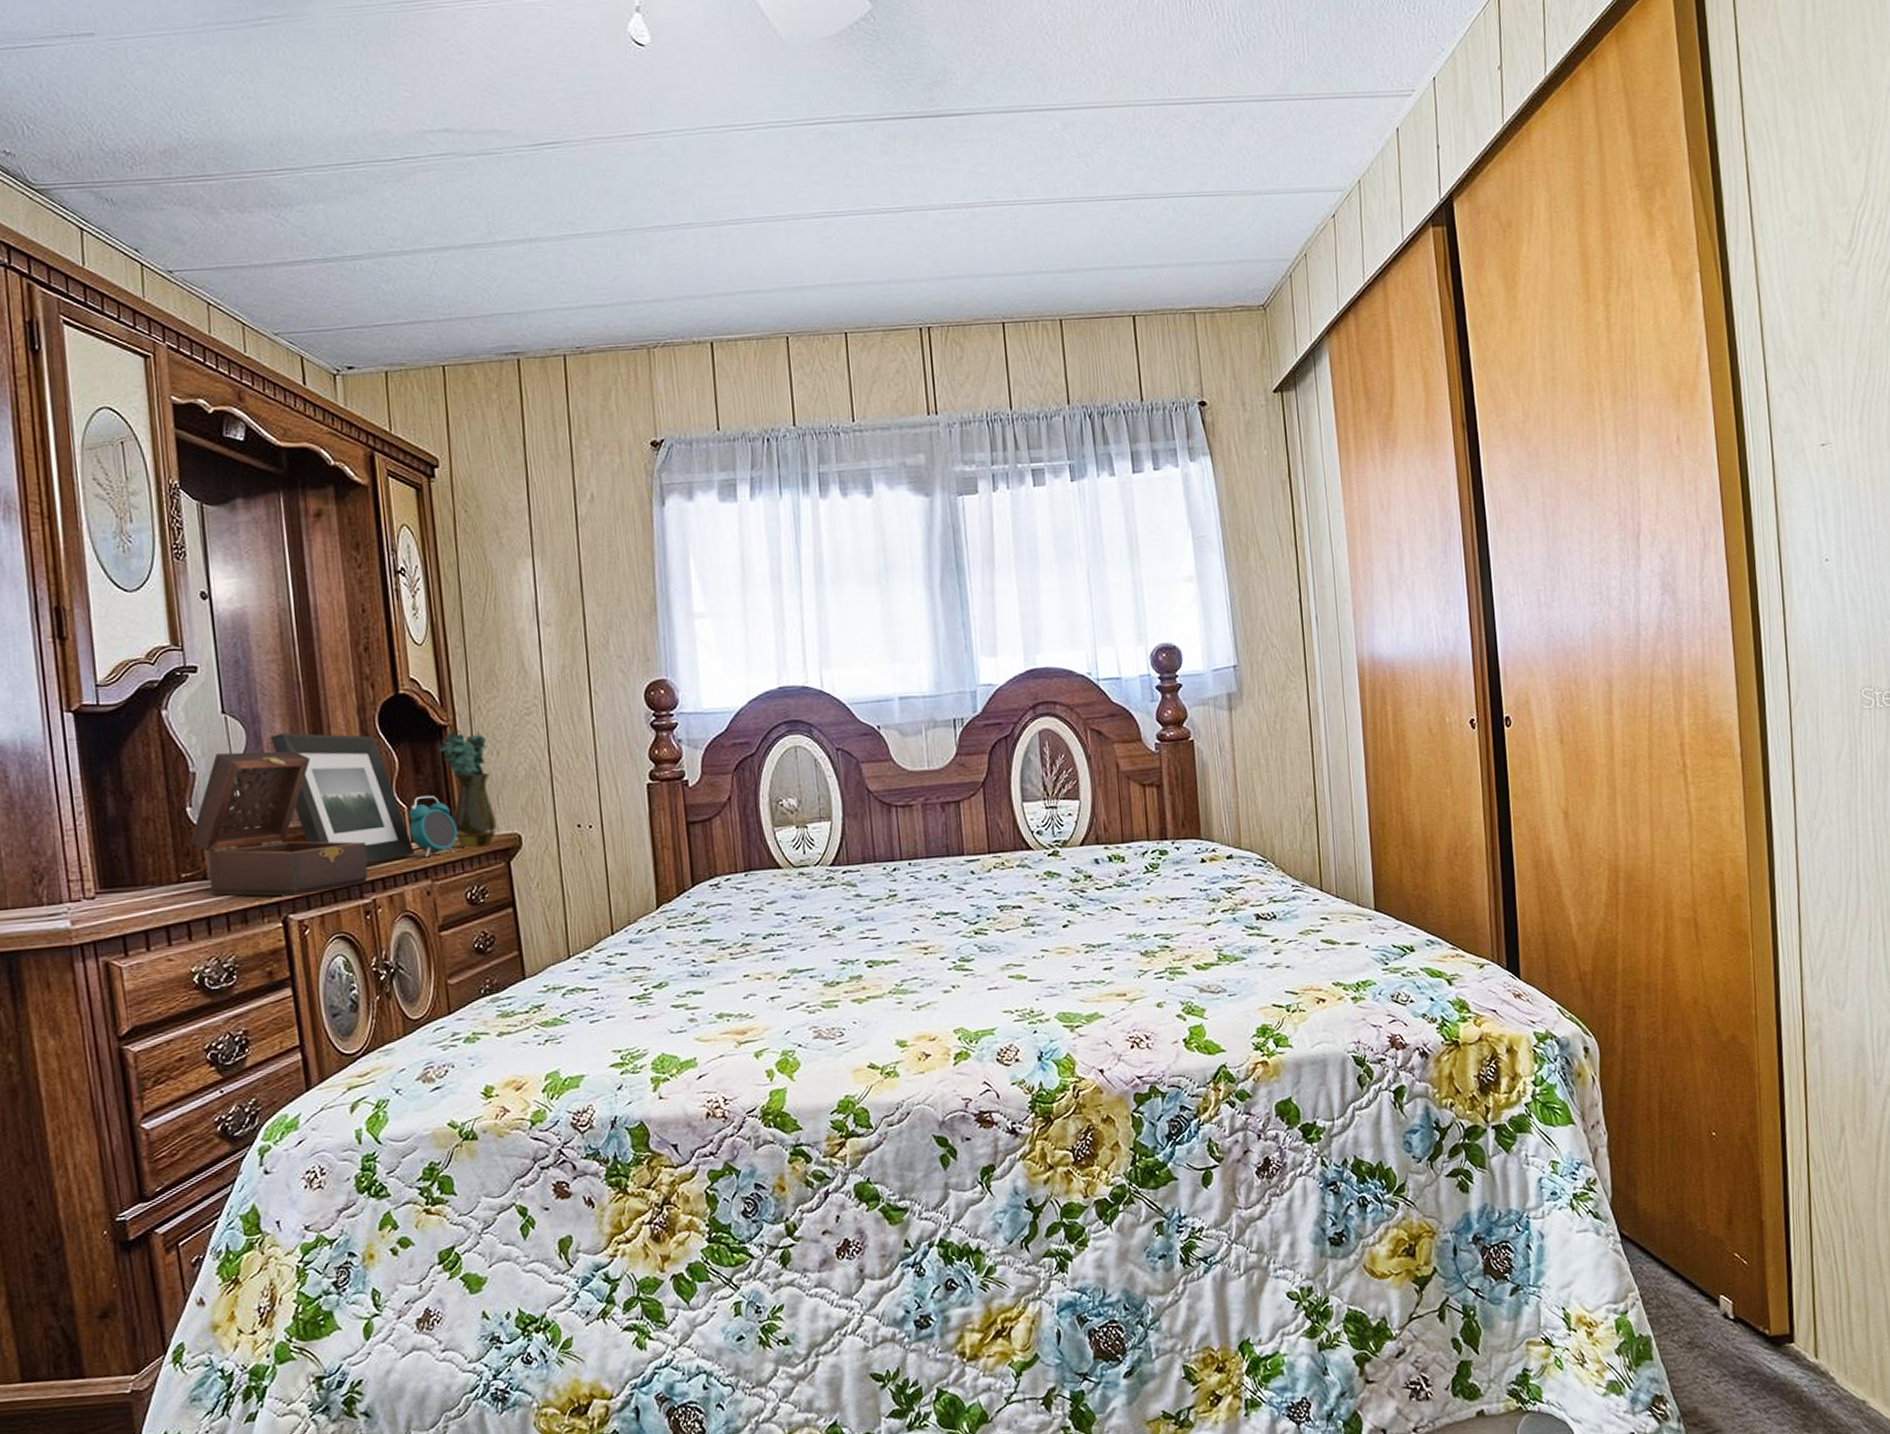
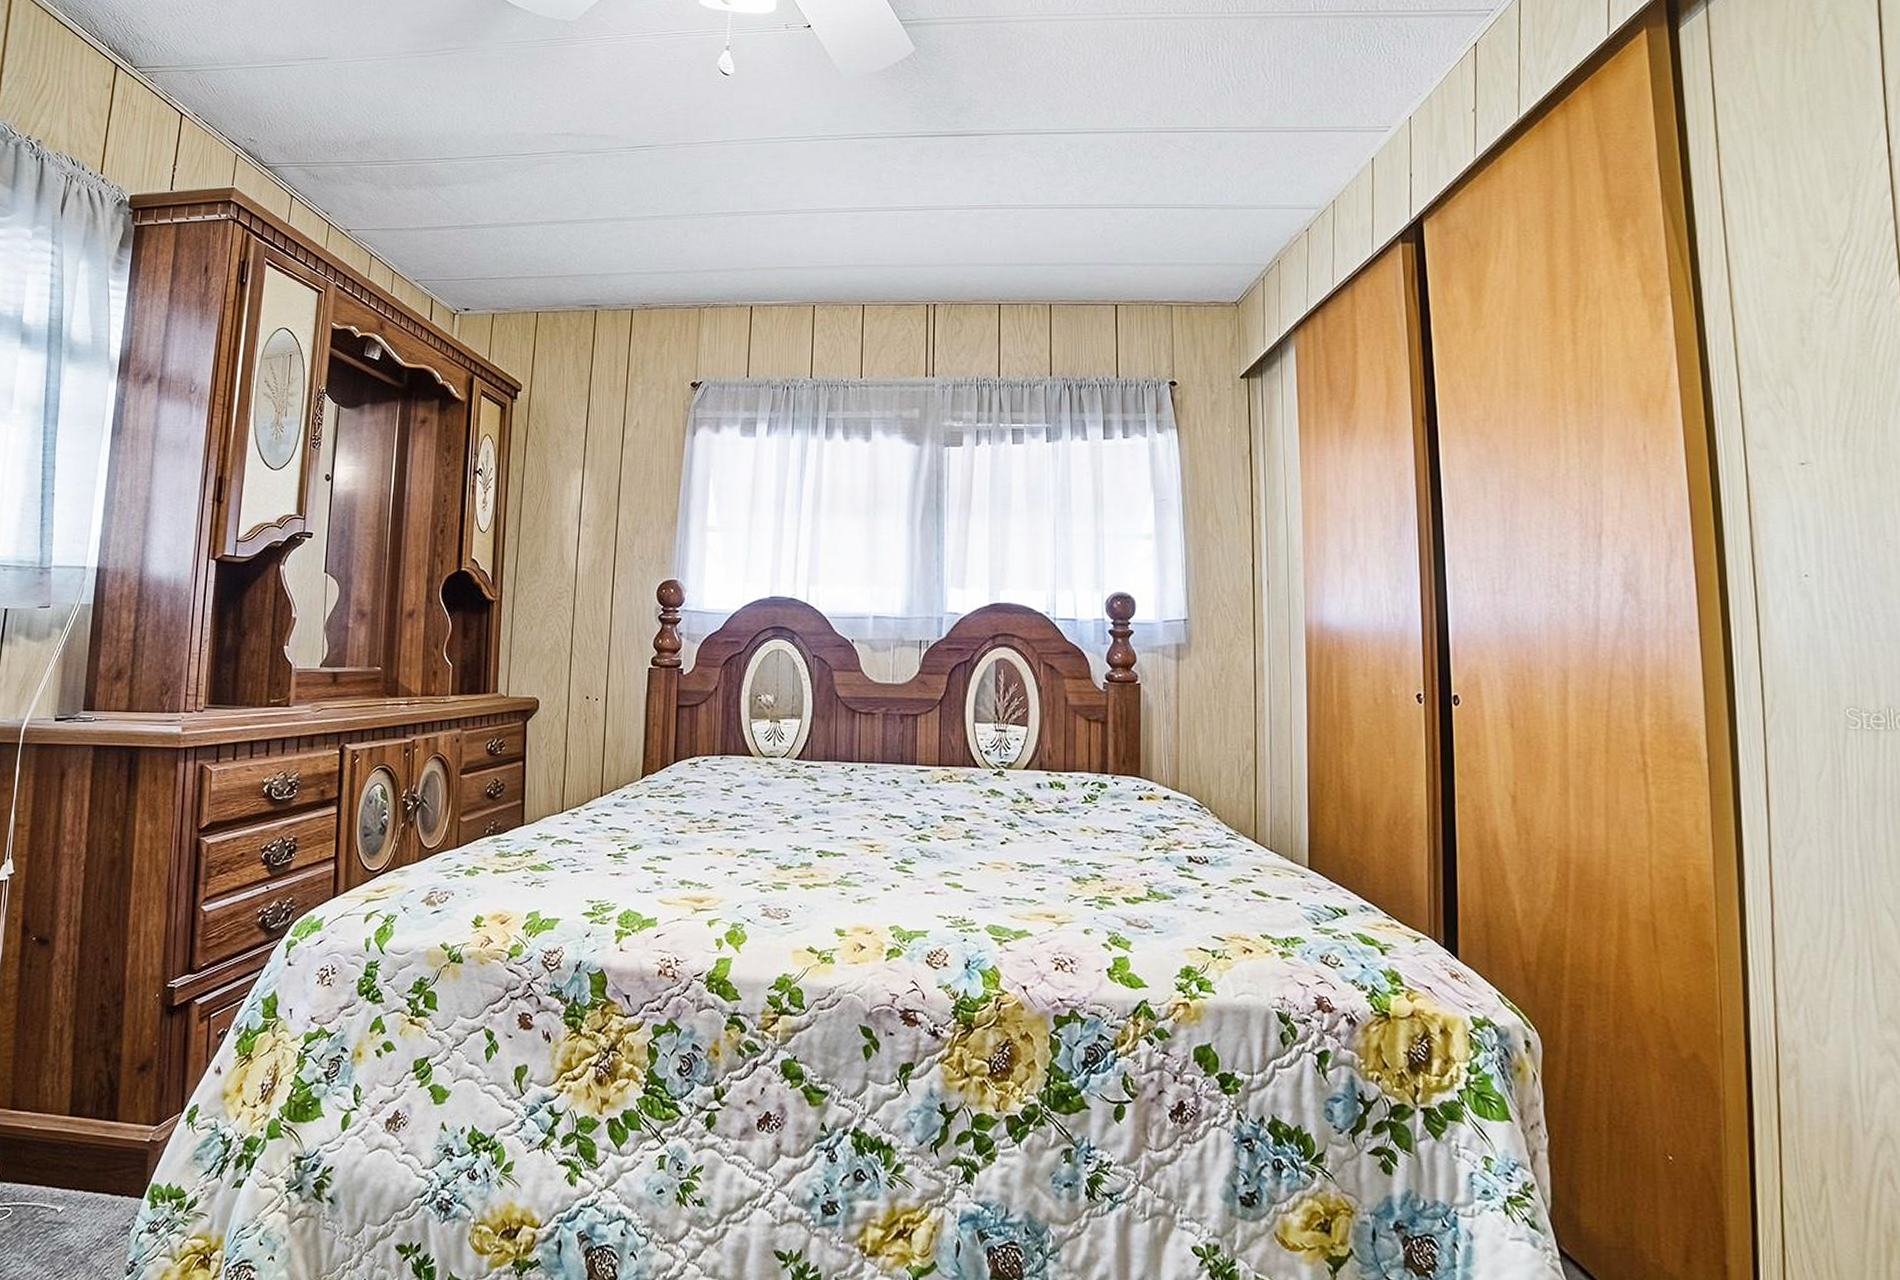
jewelry box: present [190,751,368,897] -> none [281,604,415,730]
picture frame: present [270,733,414,865] -> none [356,593,452,710]
alarm clock: present [408,795,458,858] -> none [451,657,489,710]
vase: present [439,726,498,848] -> none [485,601,523,706]

